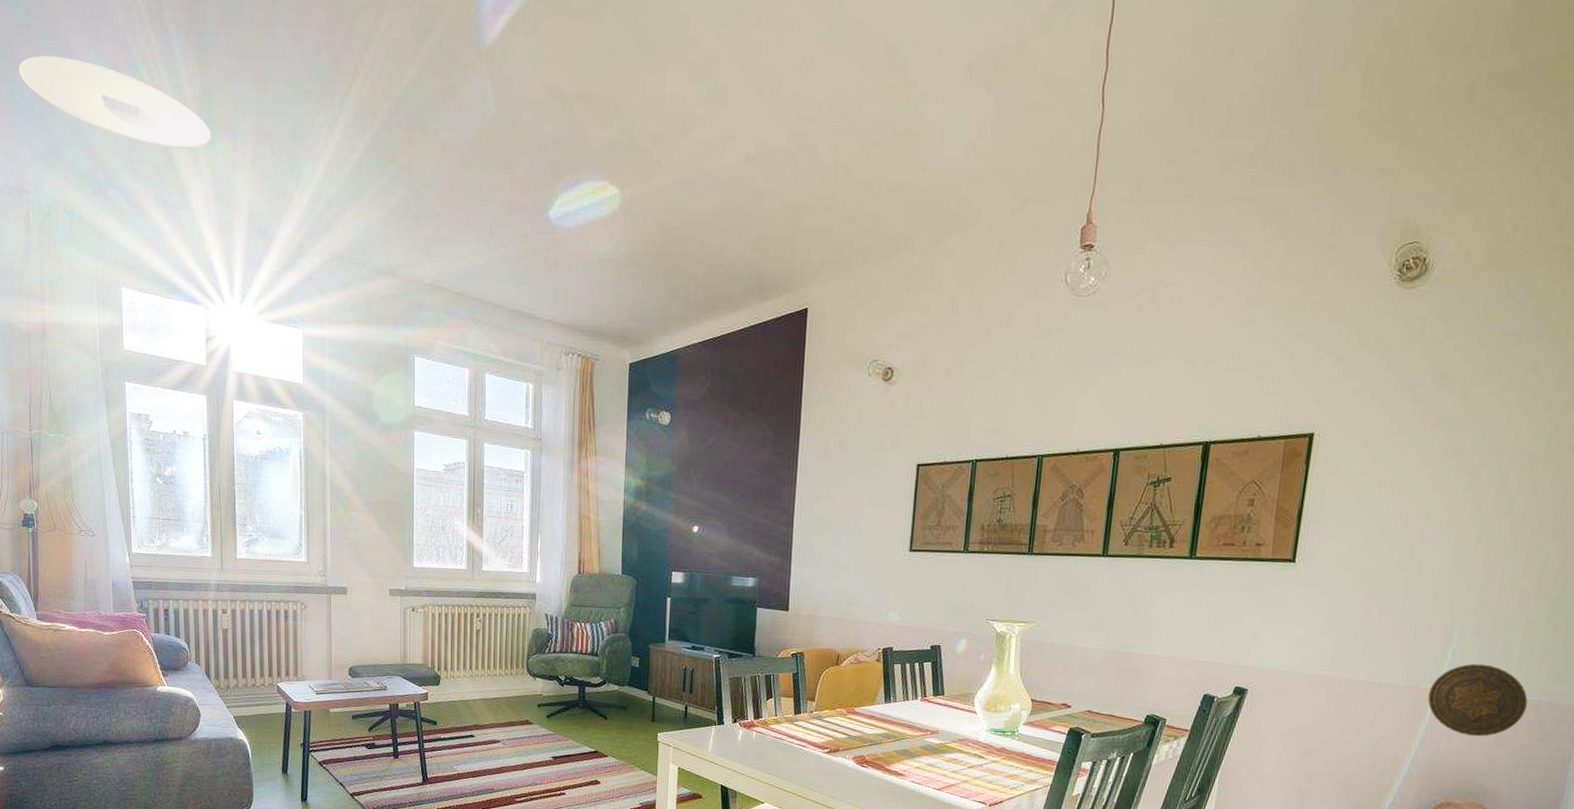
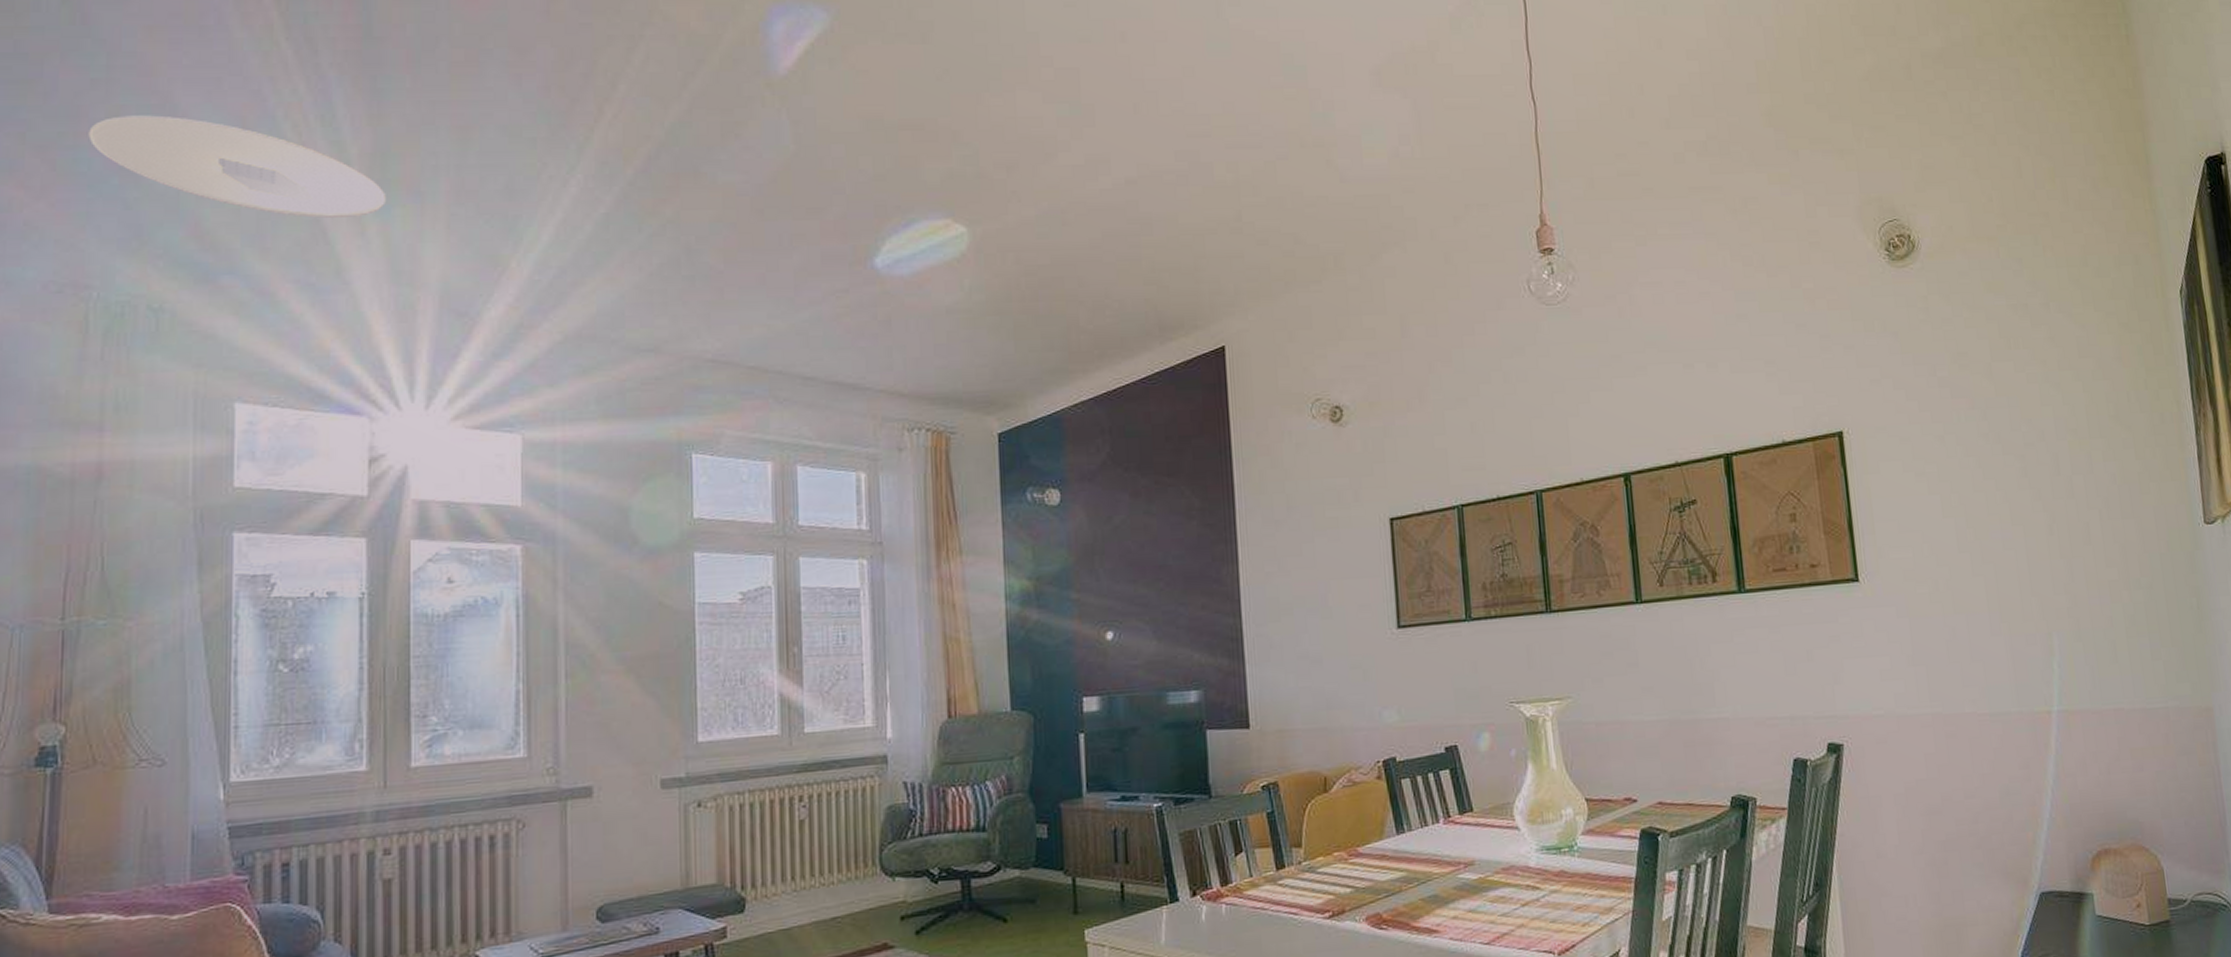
decorative plate: present [1427,663,1528,737] -> none [2046,672,2156,762]

